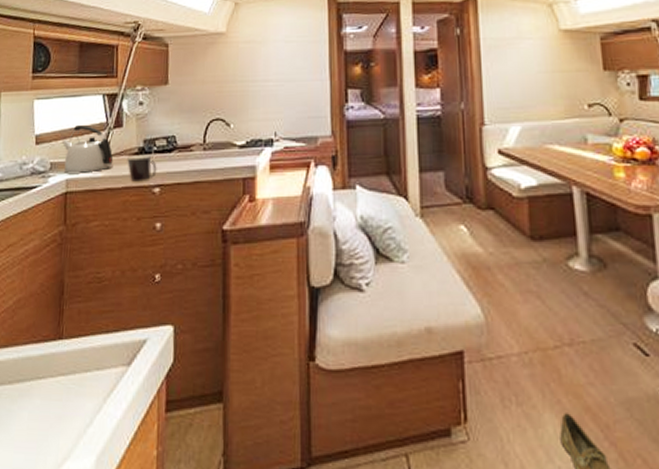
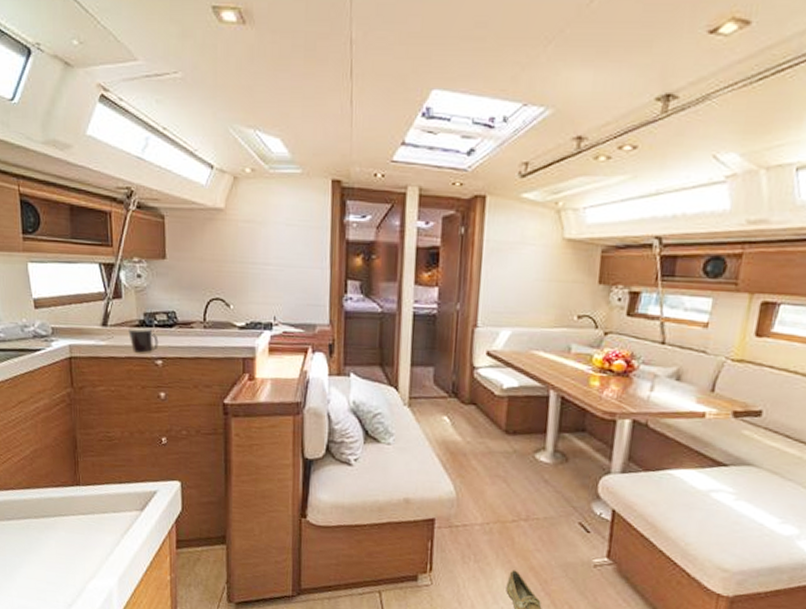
kettle: present [61,124,114,175] -> none [61,292,115,341]

